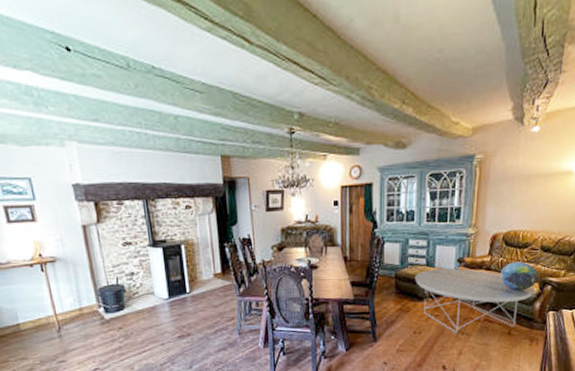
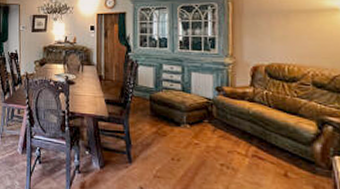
coffee table: present [414,268,536,333] -> none [170,95,313,169]
decorative globe: present [500,261,538,291] -> none [266,96,314,128]

